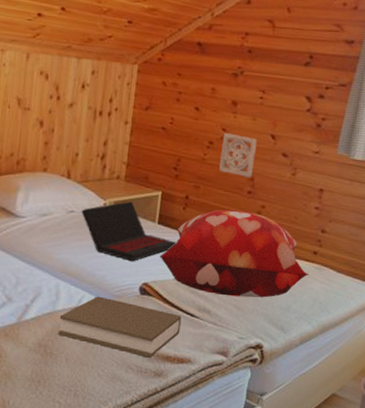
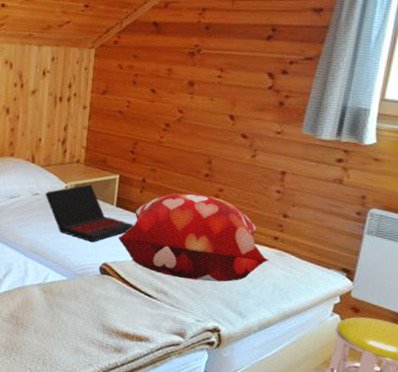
book: present [57,296,182,358] -> none [27,274,140,334]
wall ornament: present [219,132,257,178] -> none [176,114,215,161]

